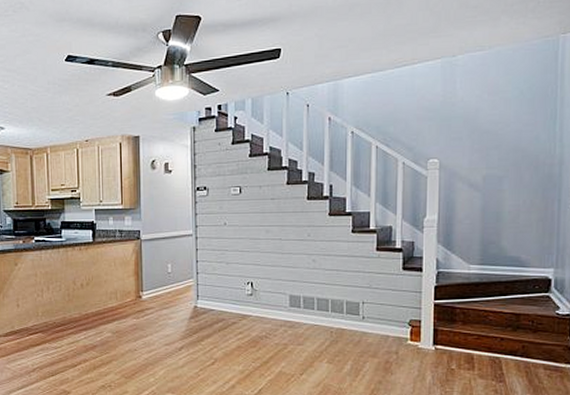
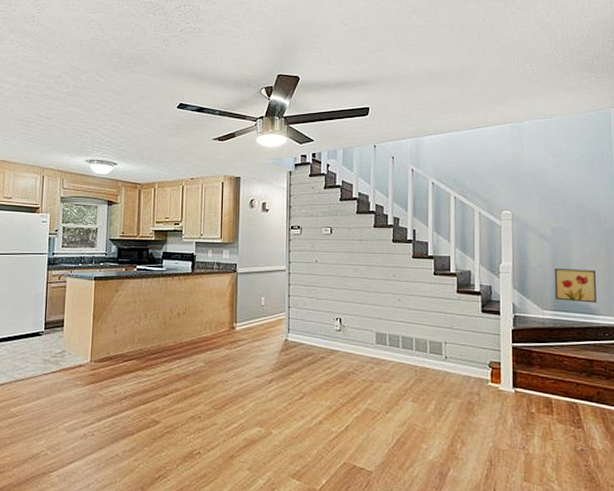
wall art: none [482,219,529,255] -> present [554,269,596,303]

